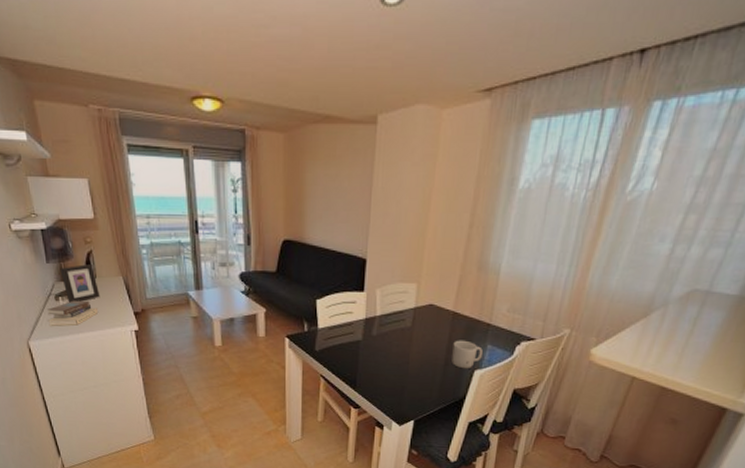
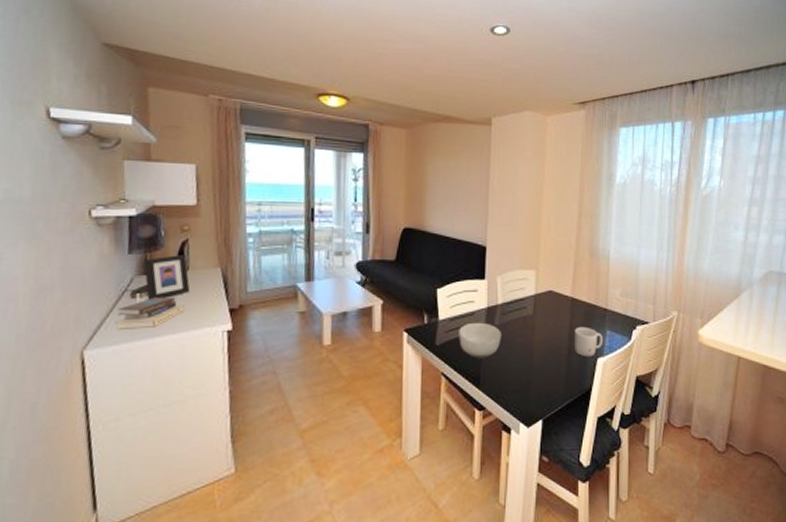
bowl: none [337,331,379,365] -> present [459,322,502,359]

